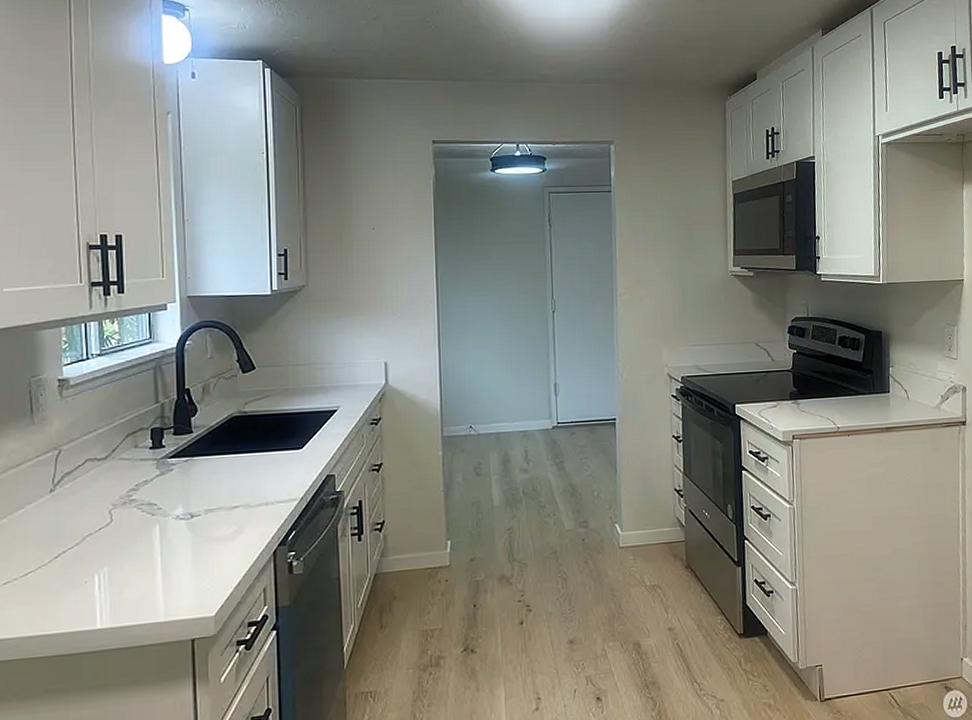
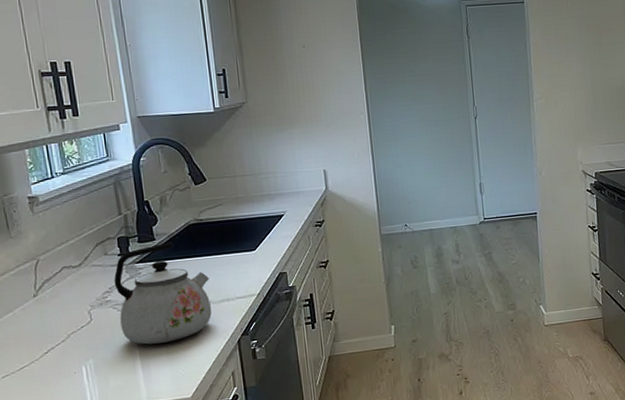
kettle: none [141,435,248,552] -> present [114,241,212,345]

